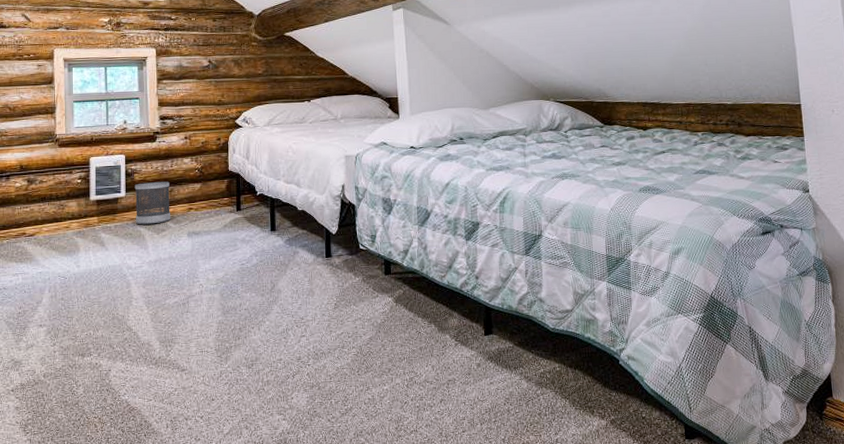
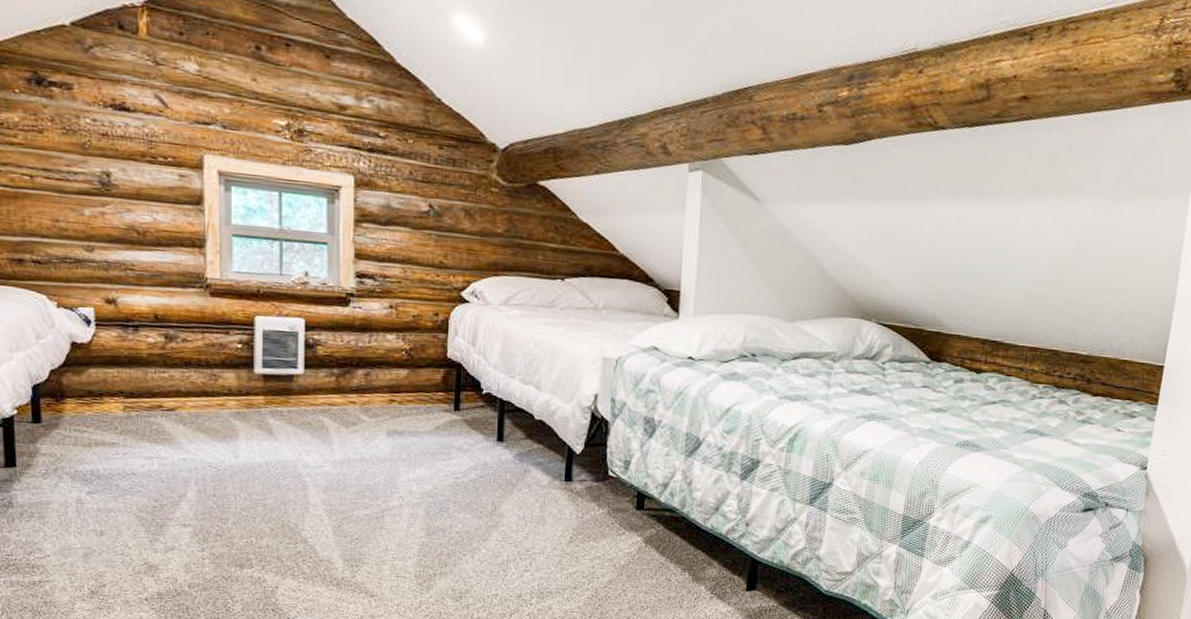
wastebasket: present [134,181,170,225] -> none [316,359,365,415]

